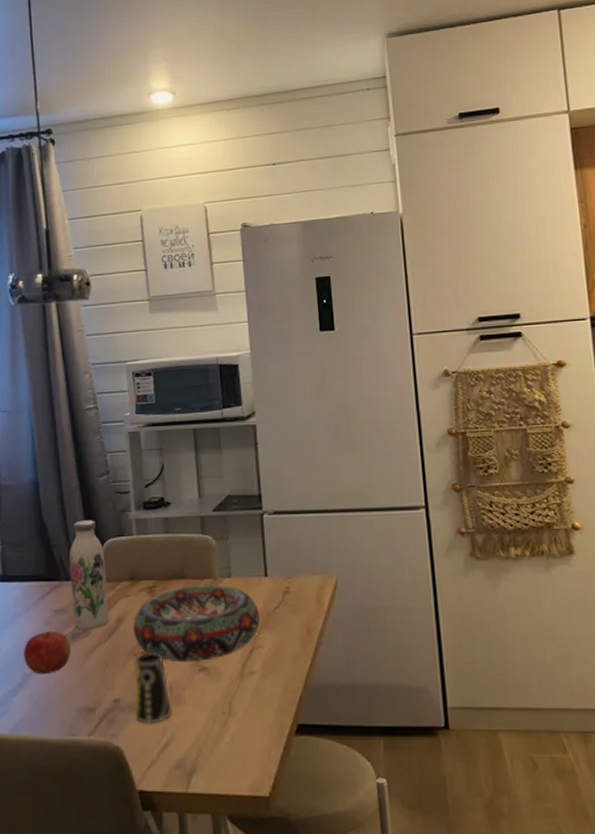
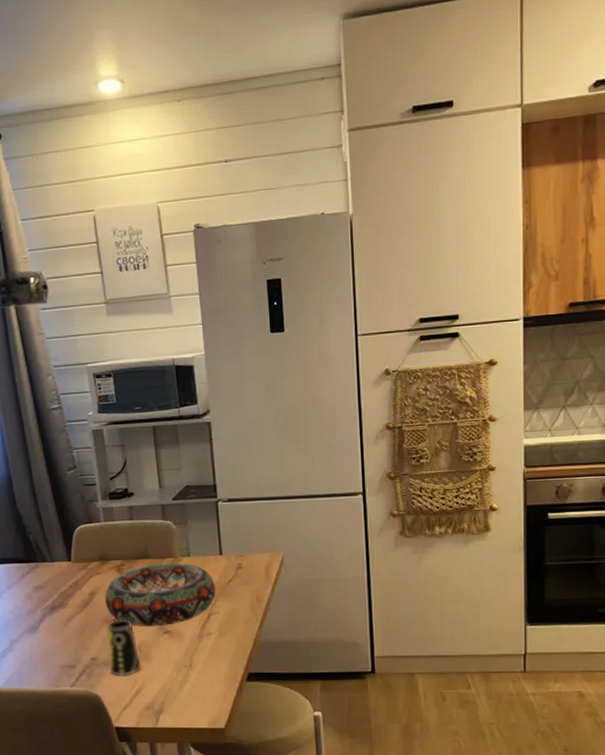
fruit: present [24,630,70,675] -> none [9,604,51,640]
water bottle: present [70,520,109,630] -> none [44,509,83,603]

